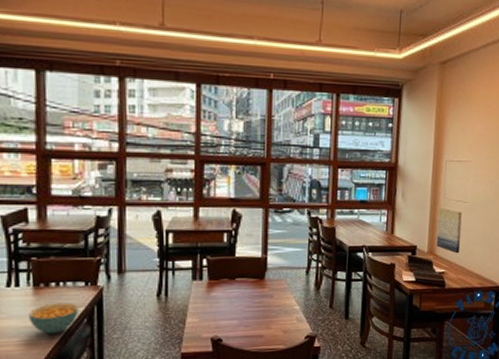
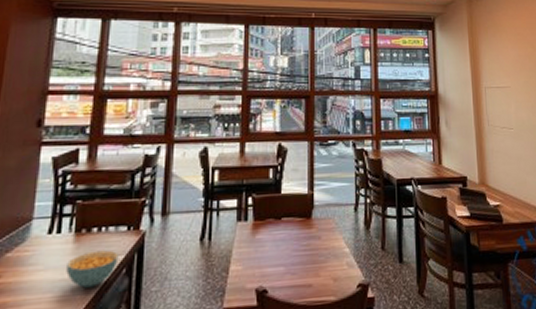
wall art: present [436,209,462,254] -> none [485,136,513,184]

